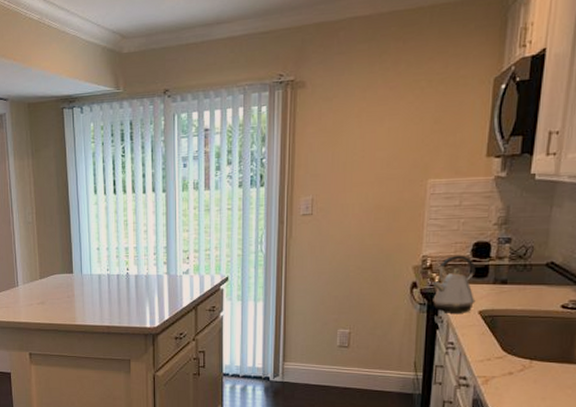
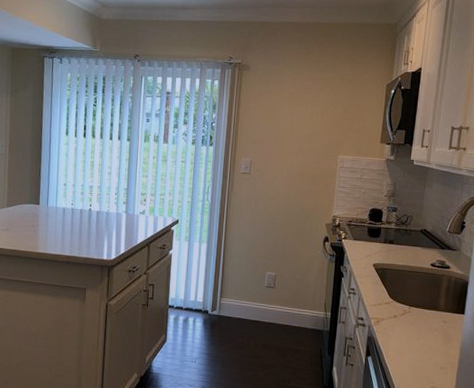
kettle: present [432,255,476,313] -> none [340,217,372,265]

